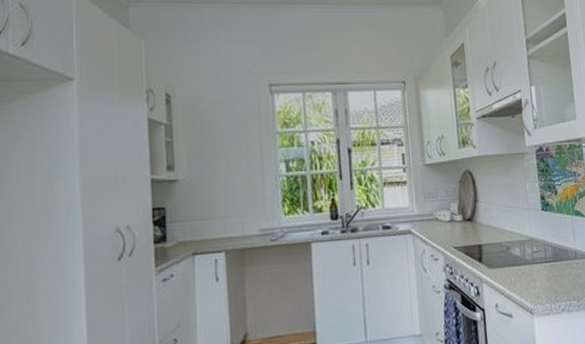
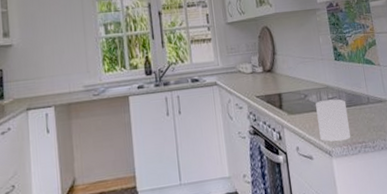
cup: none [518,253,555,299] -> present [315,99,351,142]

